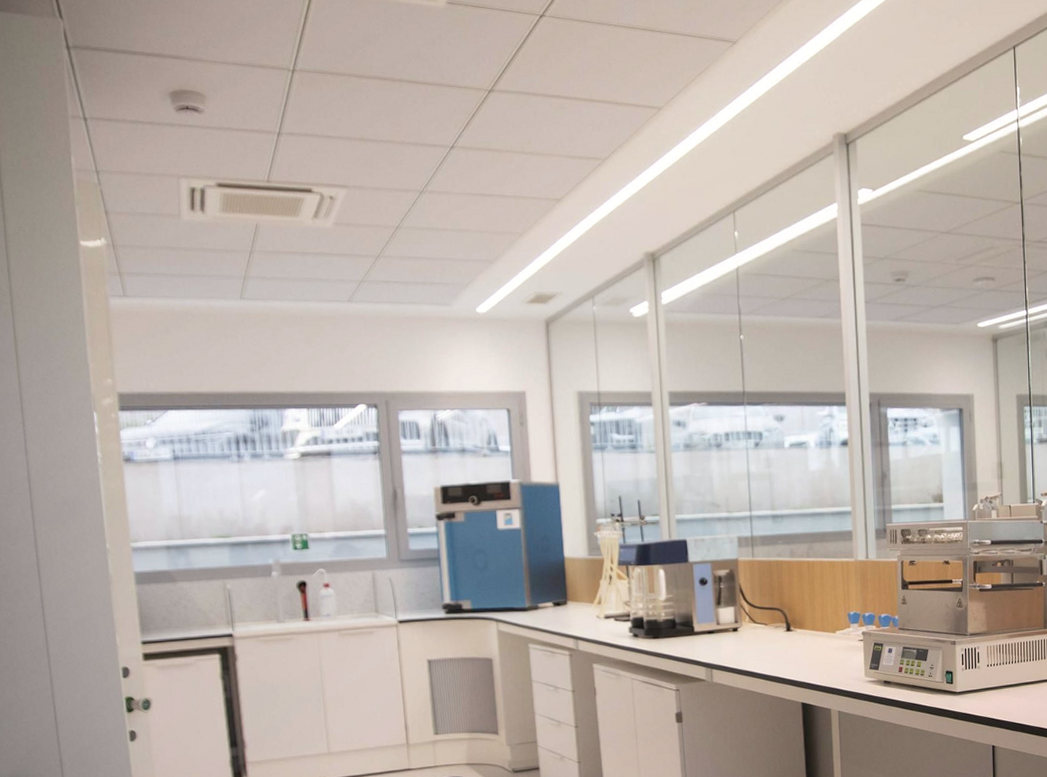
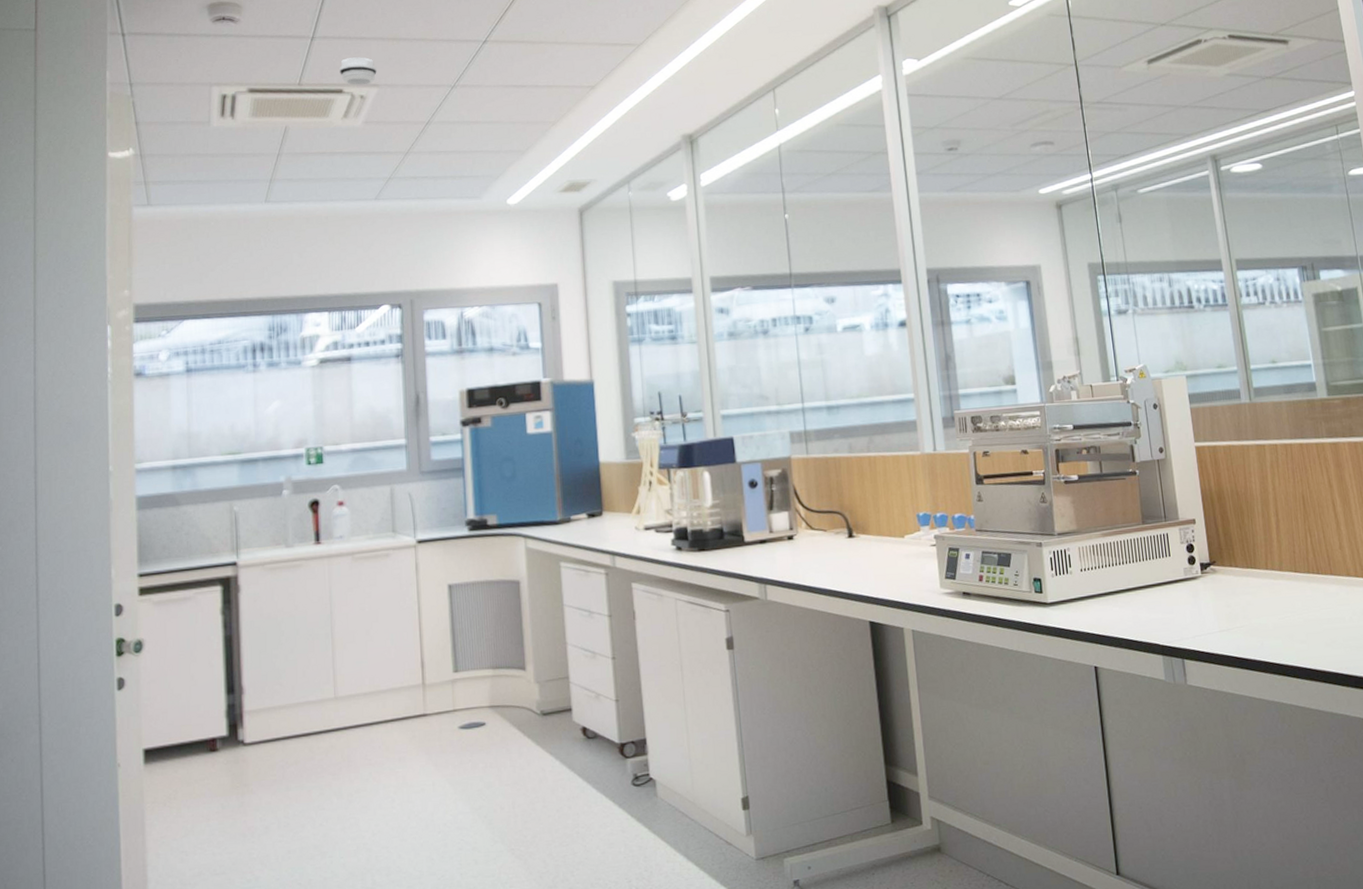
smoke detector: none [307,156,345,186] -> present [339,57,377,86]

